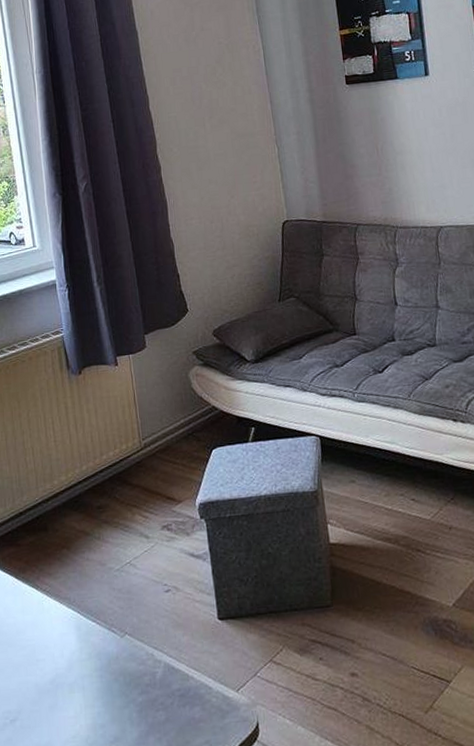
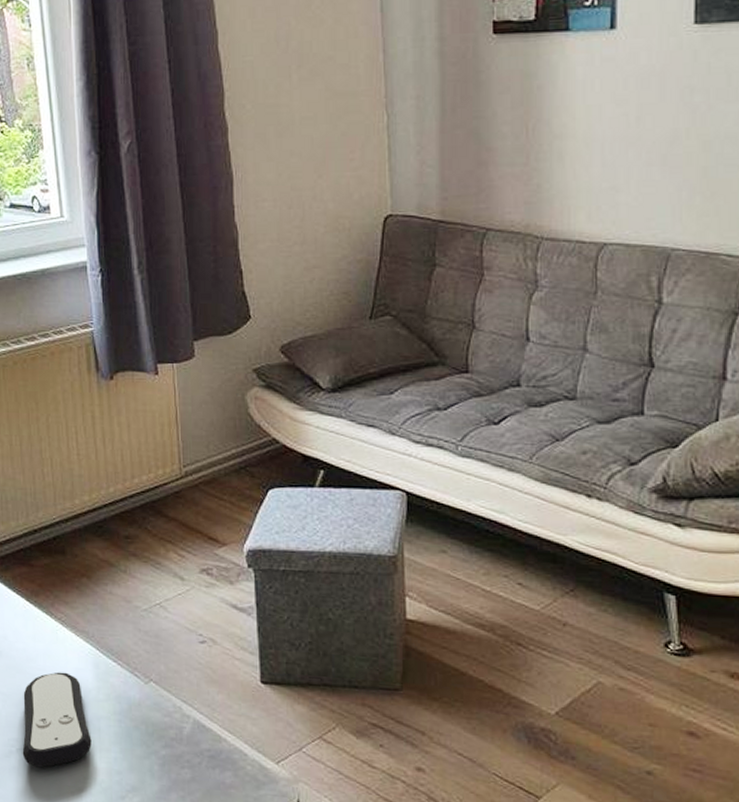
remote control: none [14,639,77,735] -> present [22,672,92,768]

